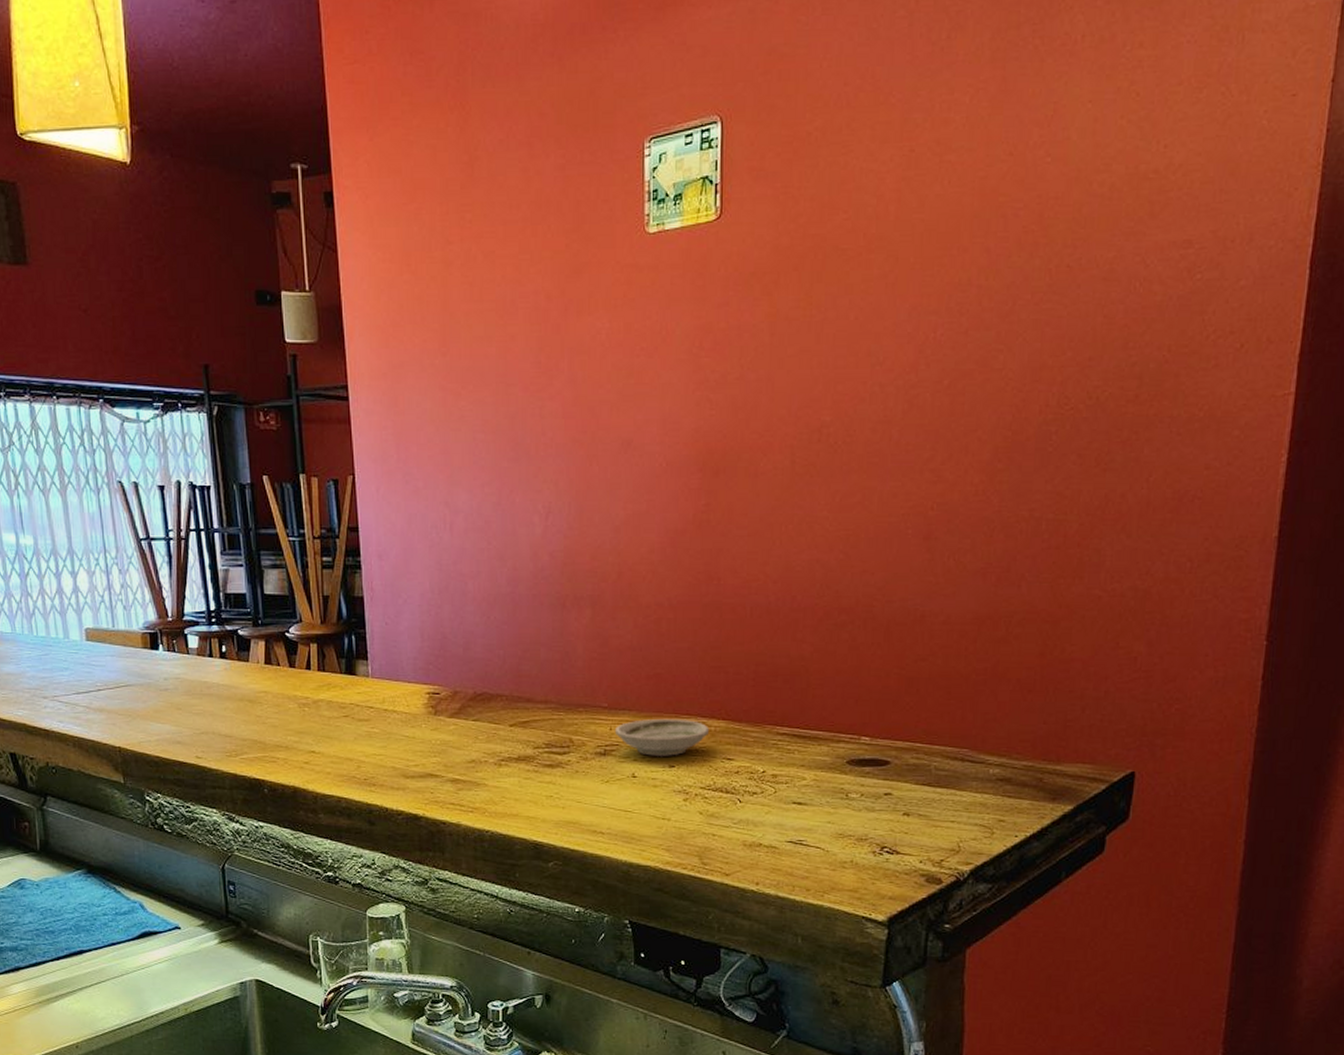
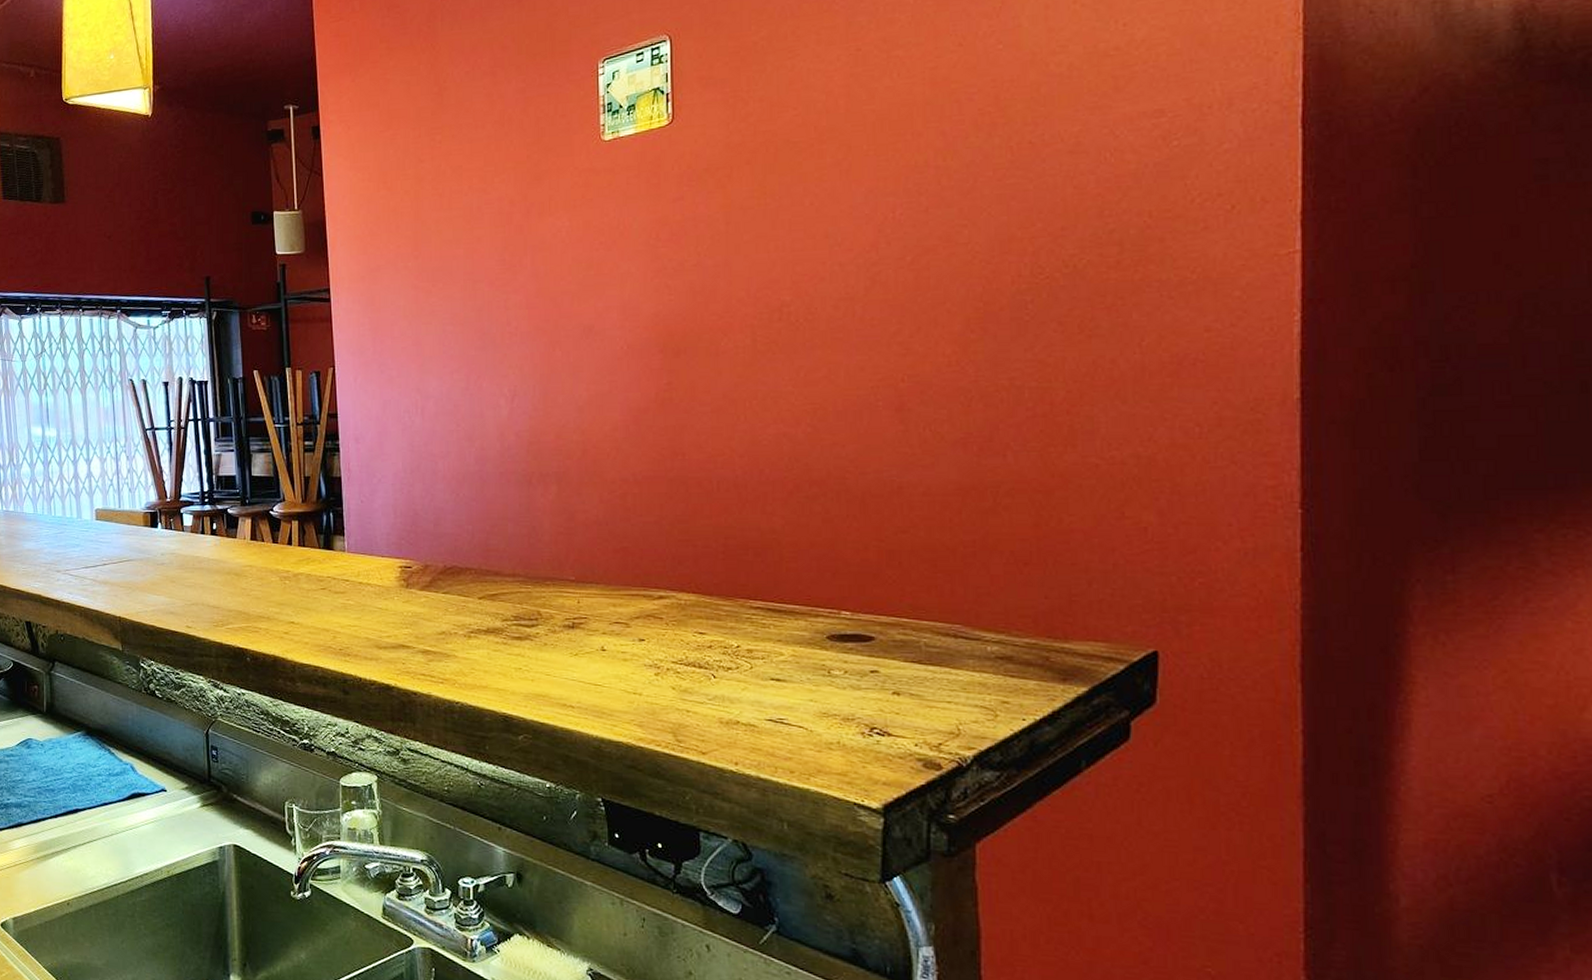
saucer: present [614,718,710,756] -> none [582,592,680,630]

